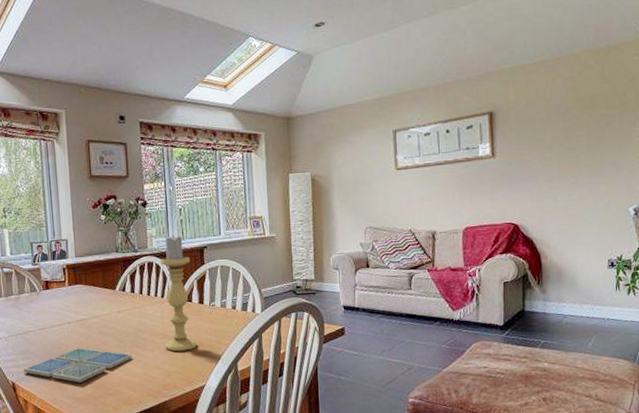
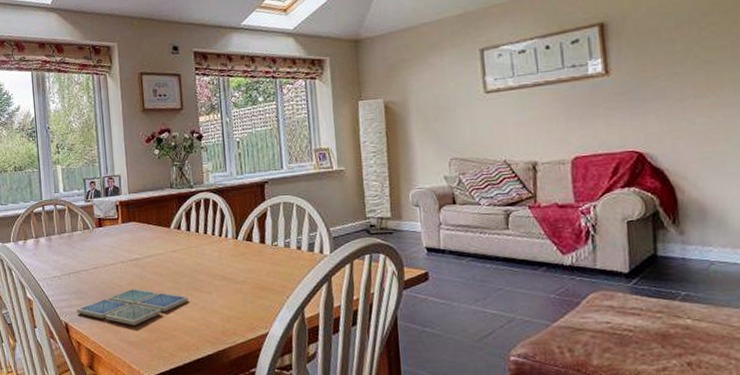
candle holder: present [160,234,197,352] -> none [217,169,258,295]

